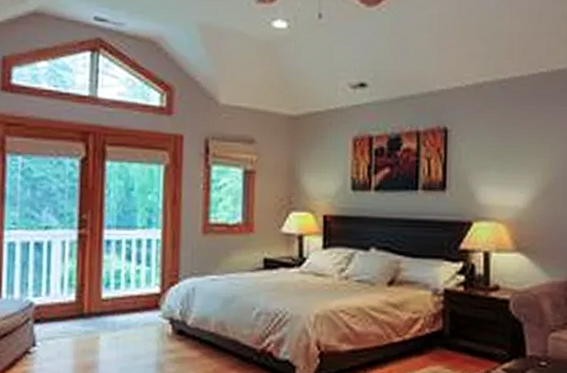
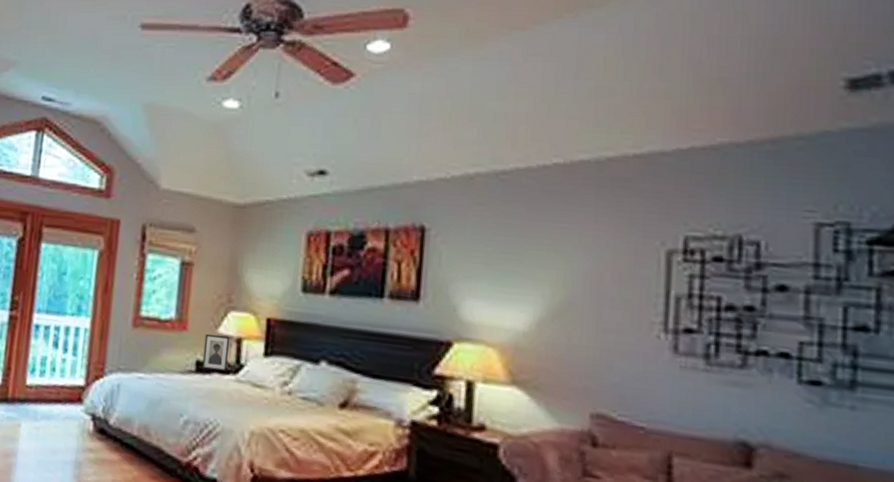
picture frame: none [269,233,293,265] -> present [201,333,231,371]

